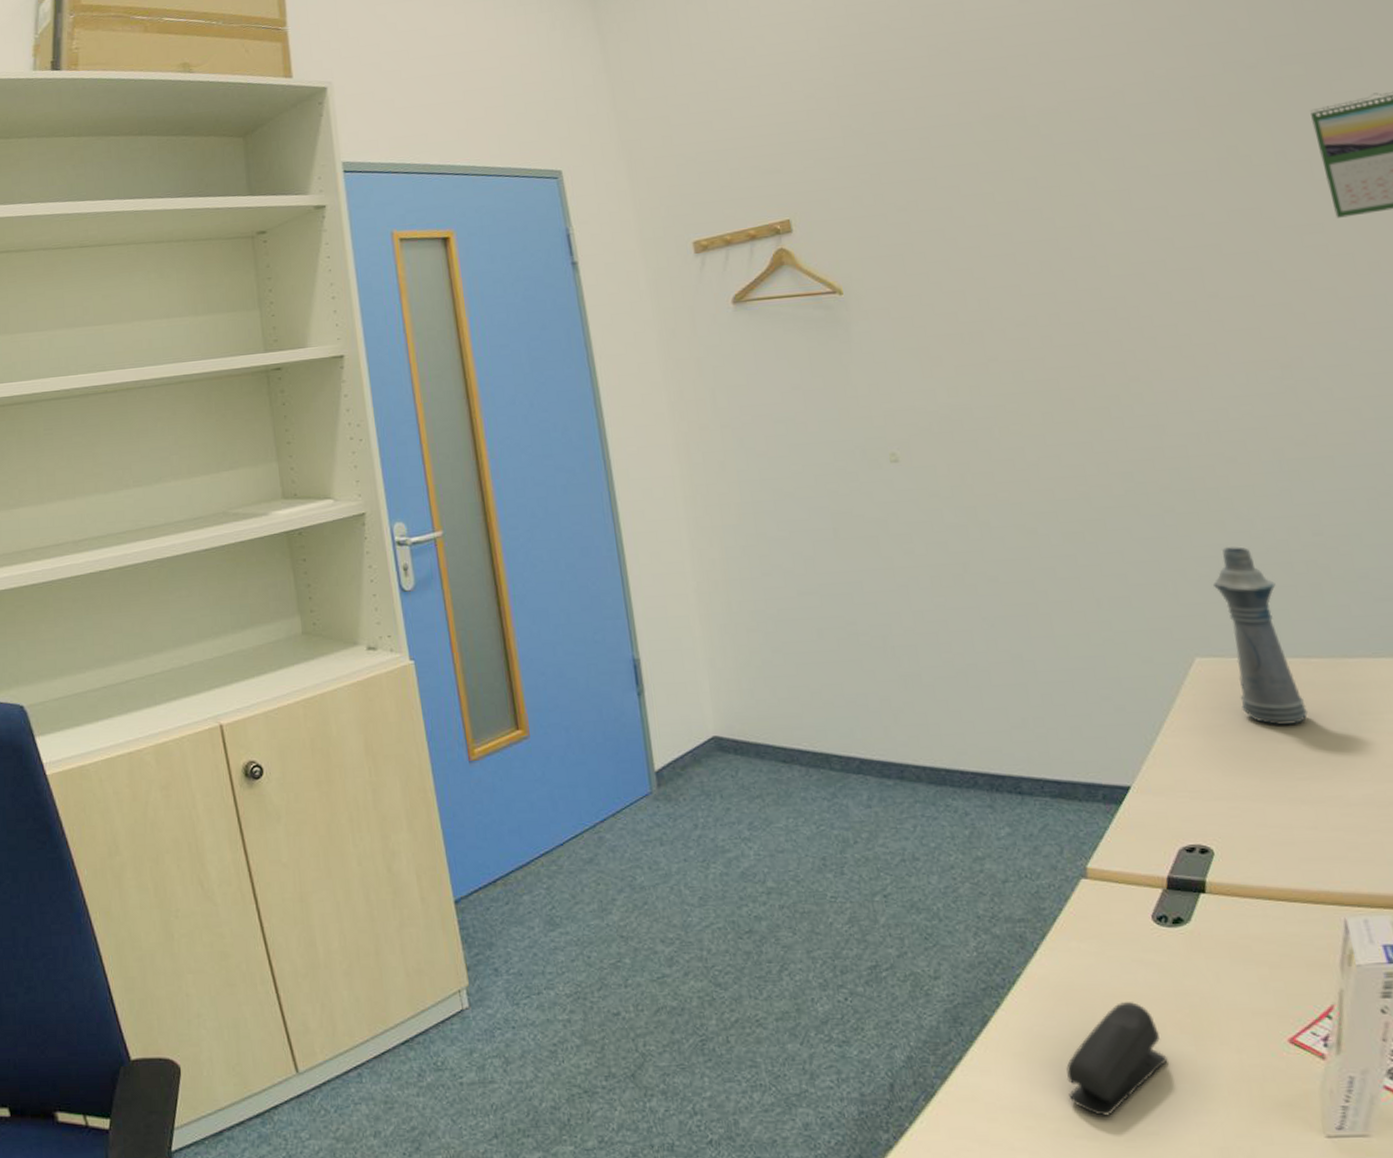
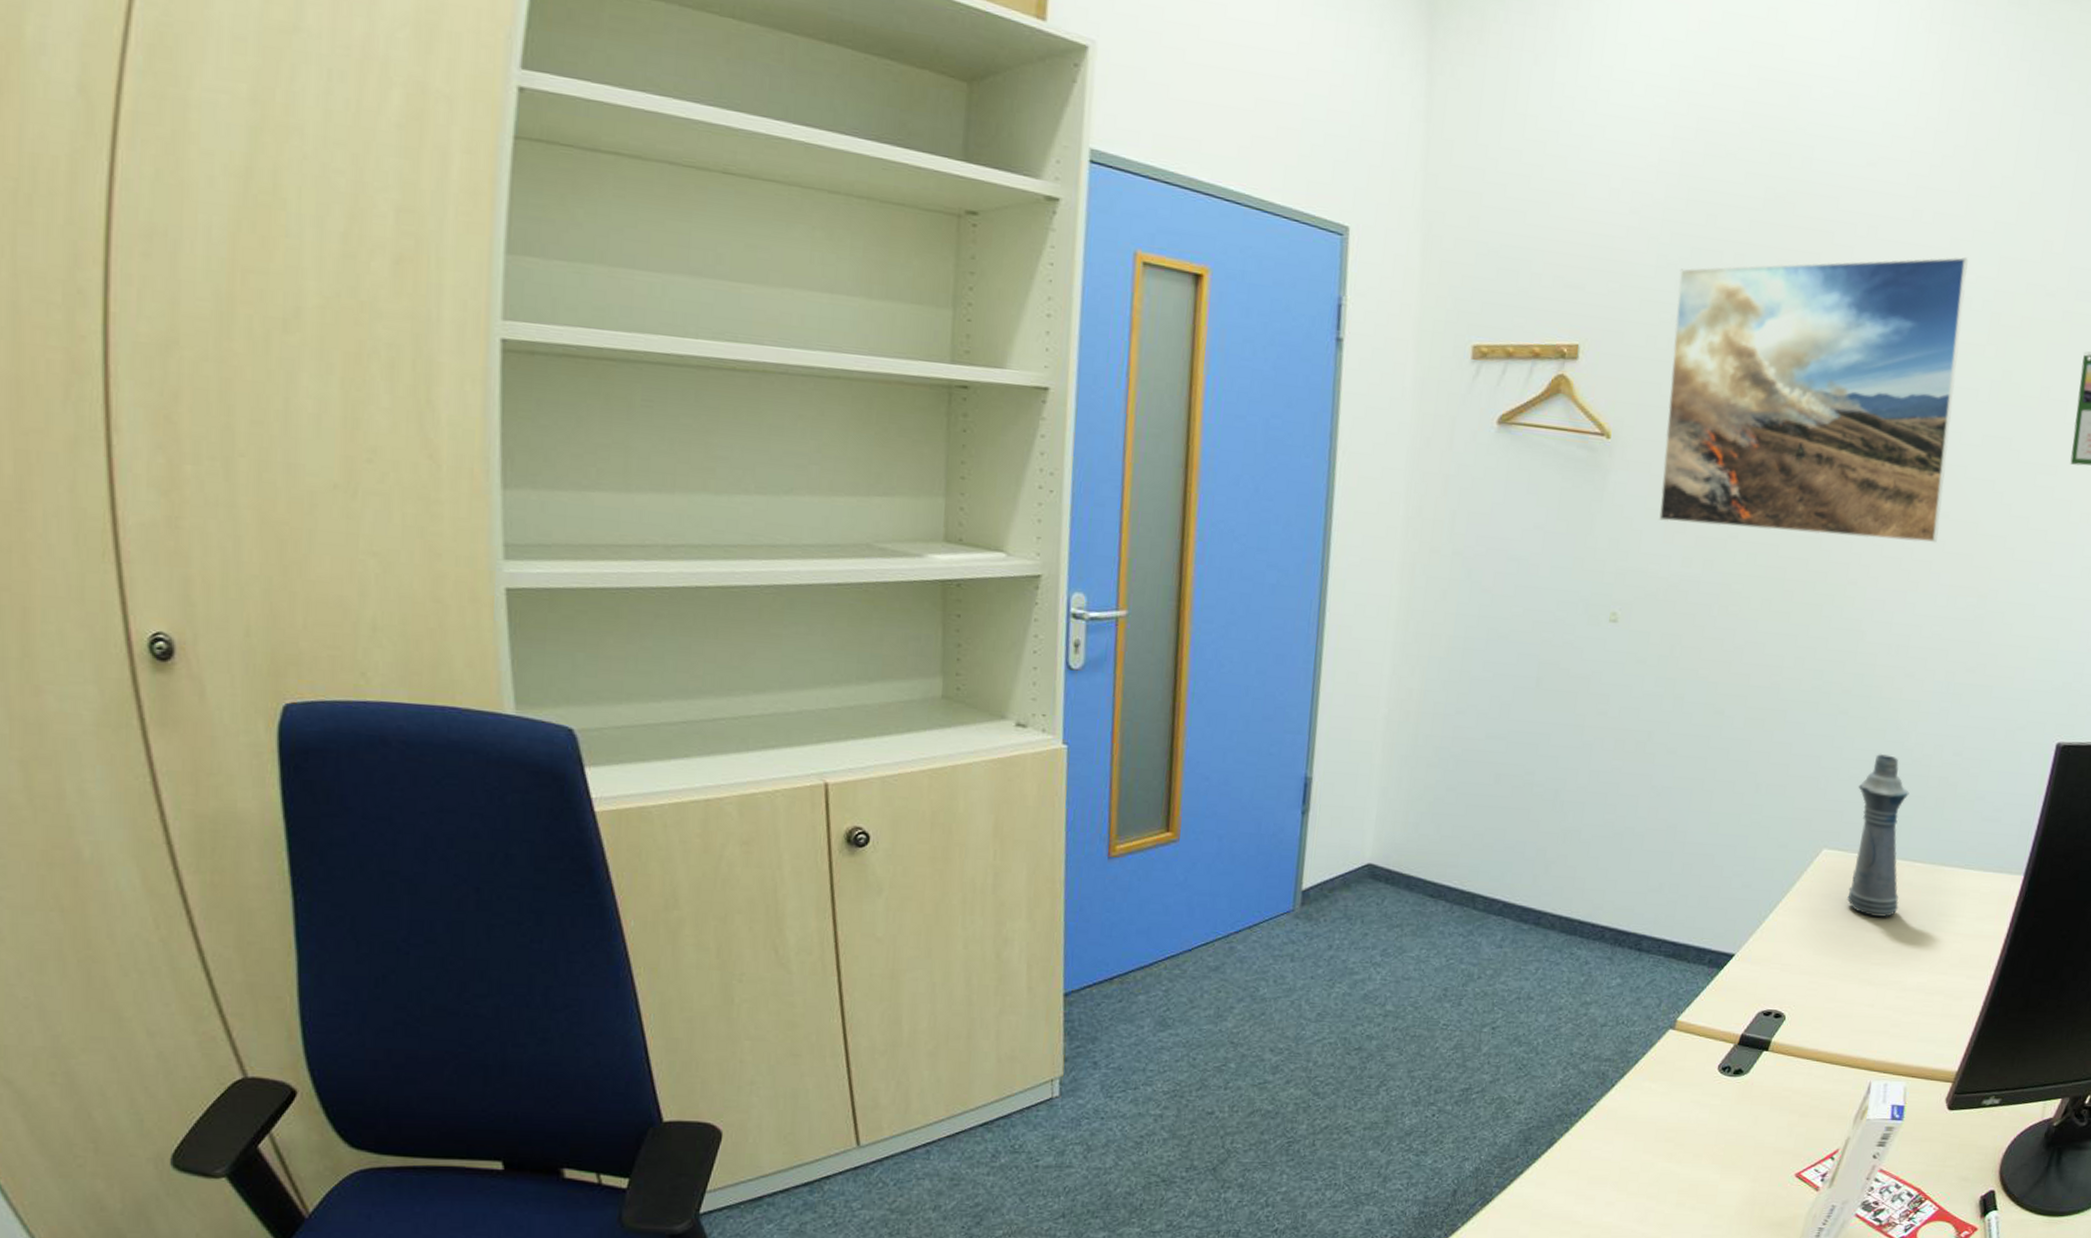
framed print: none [866,56,1214,359] -> present [1659,256,1968,543]
stapler: present [1066,1002,1168,1116] -> none [1605,1135,1696,1226]

